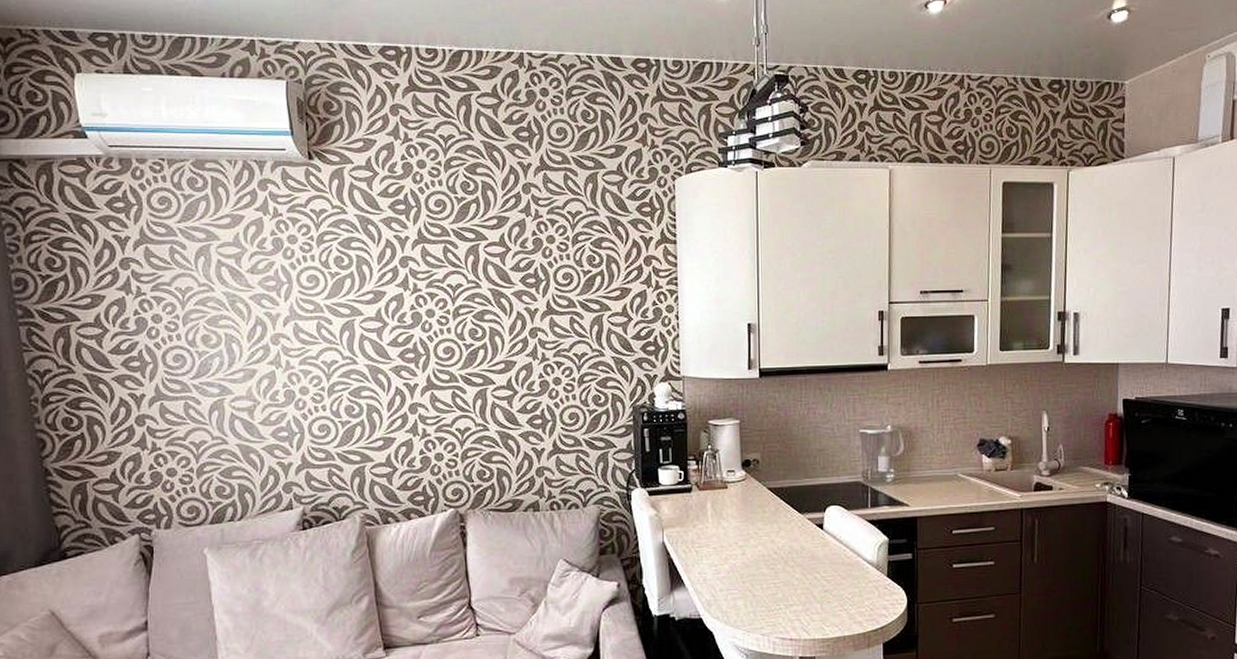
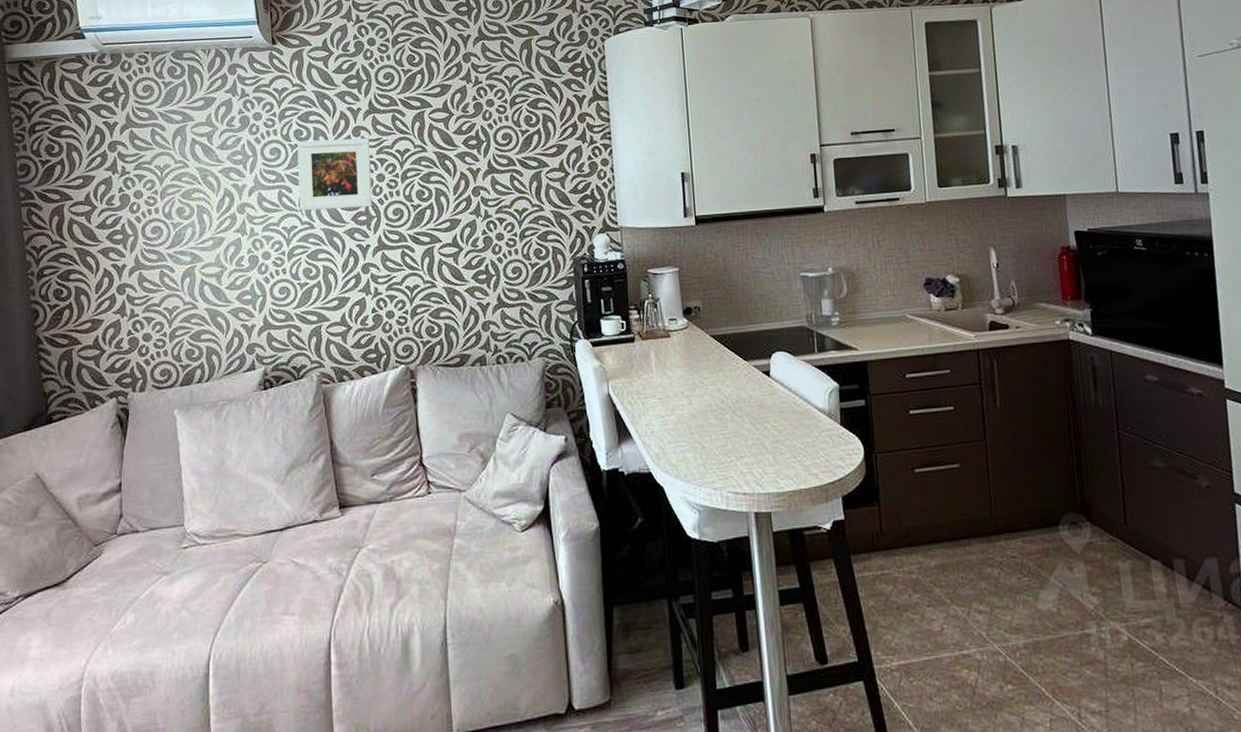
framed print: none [338,269,421,345] -> present [297,138,373,211]

